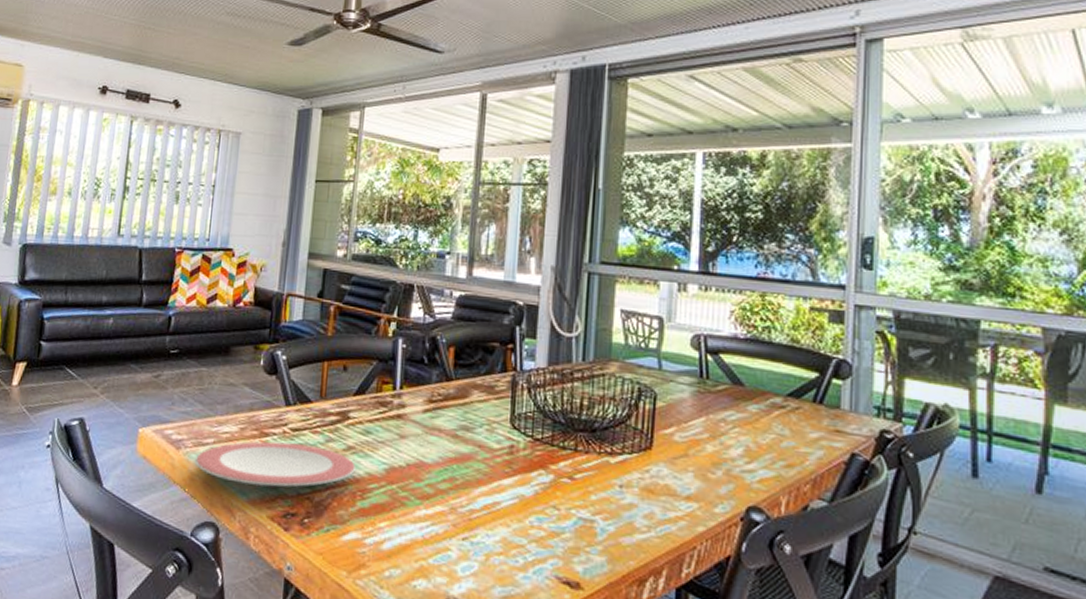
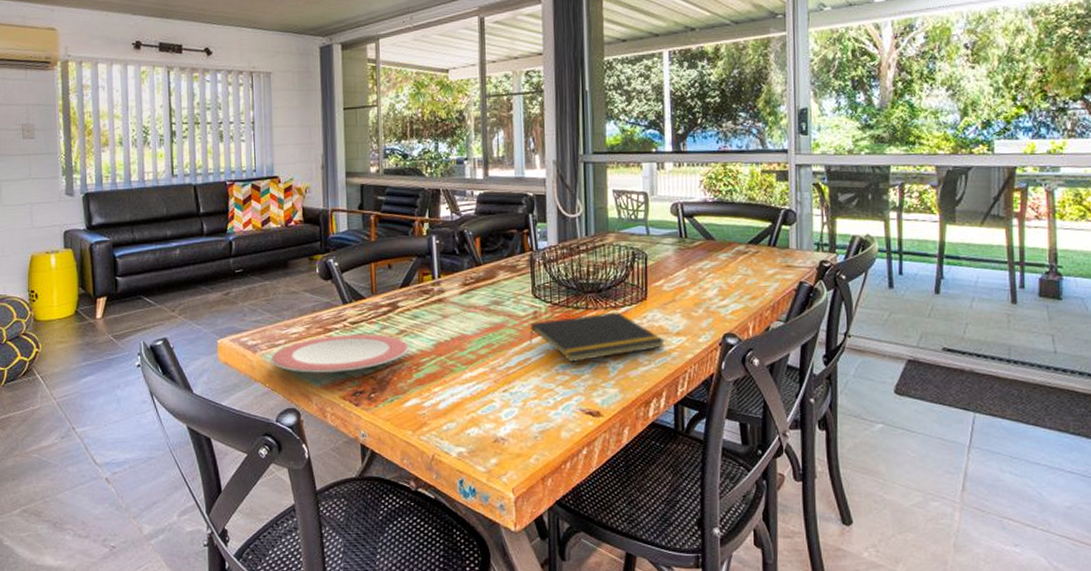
notepad: none [501,458,670,516] -> present [529,312,665,362]

